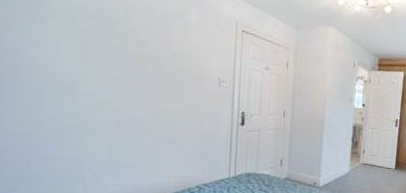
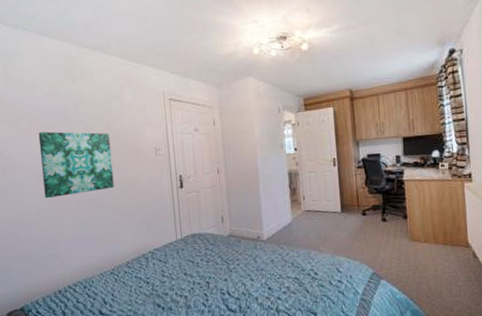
wall art: none [71,35,167,115] -> present [38,131,114,199]

